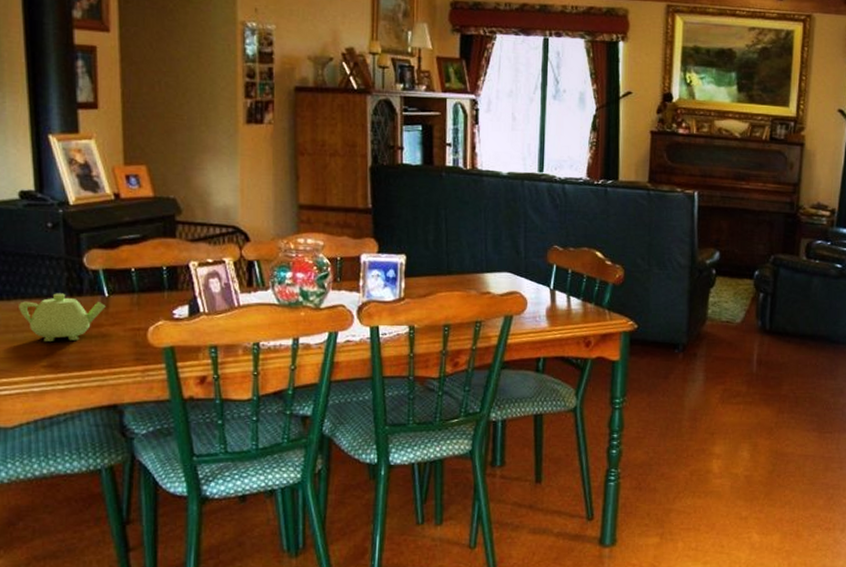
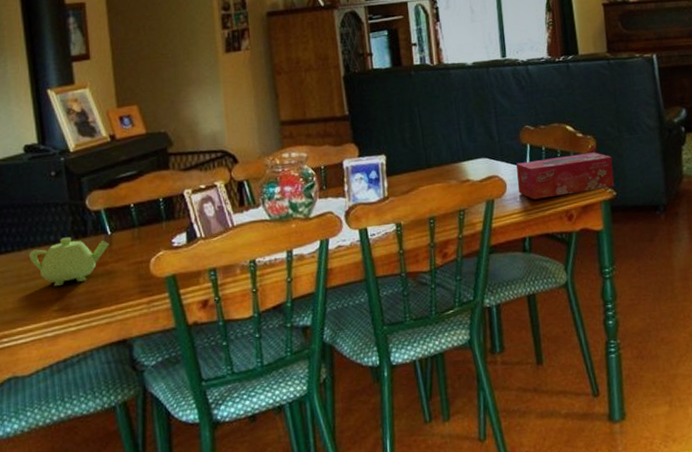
tissue box: none [538,282,638,322] -> present [516,152,615,200]

